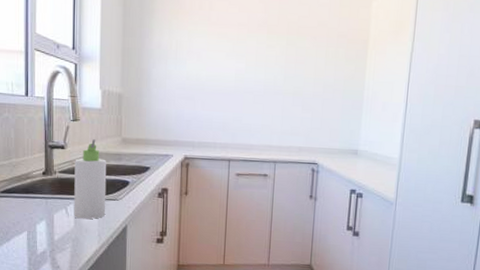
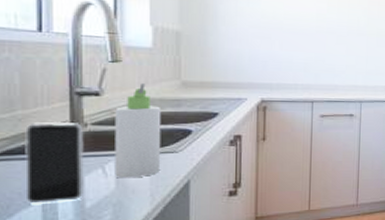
smartphone: none [17,168,54,234] -> present [25,121,84,204]

